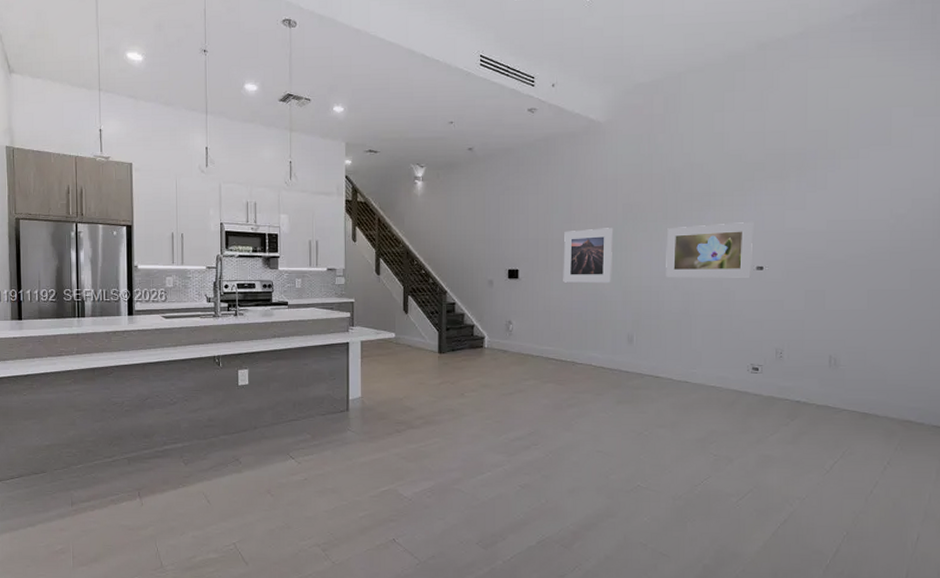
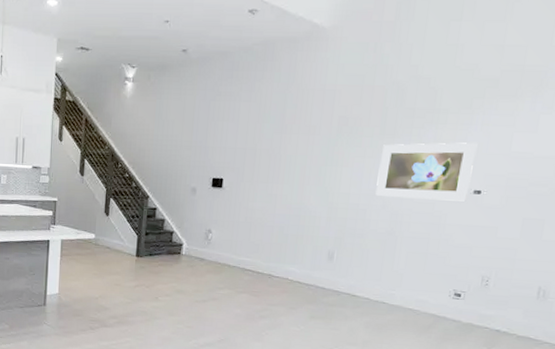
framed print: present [563,228,614,284] -> none [267,140,326,199]

